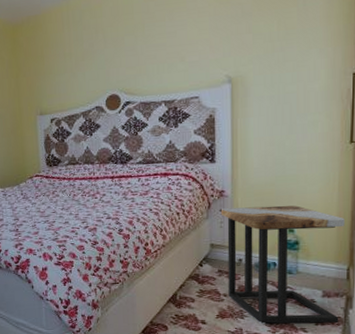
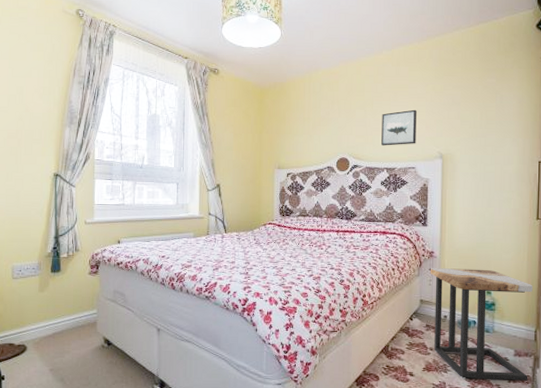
wall art: none [156,27,199,76] -> present [381,109,417,146]

